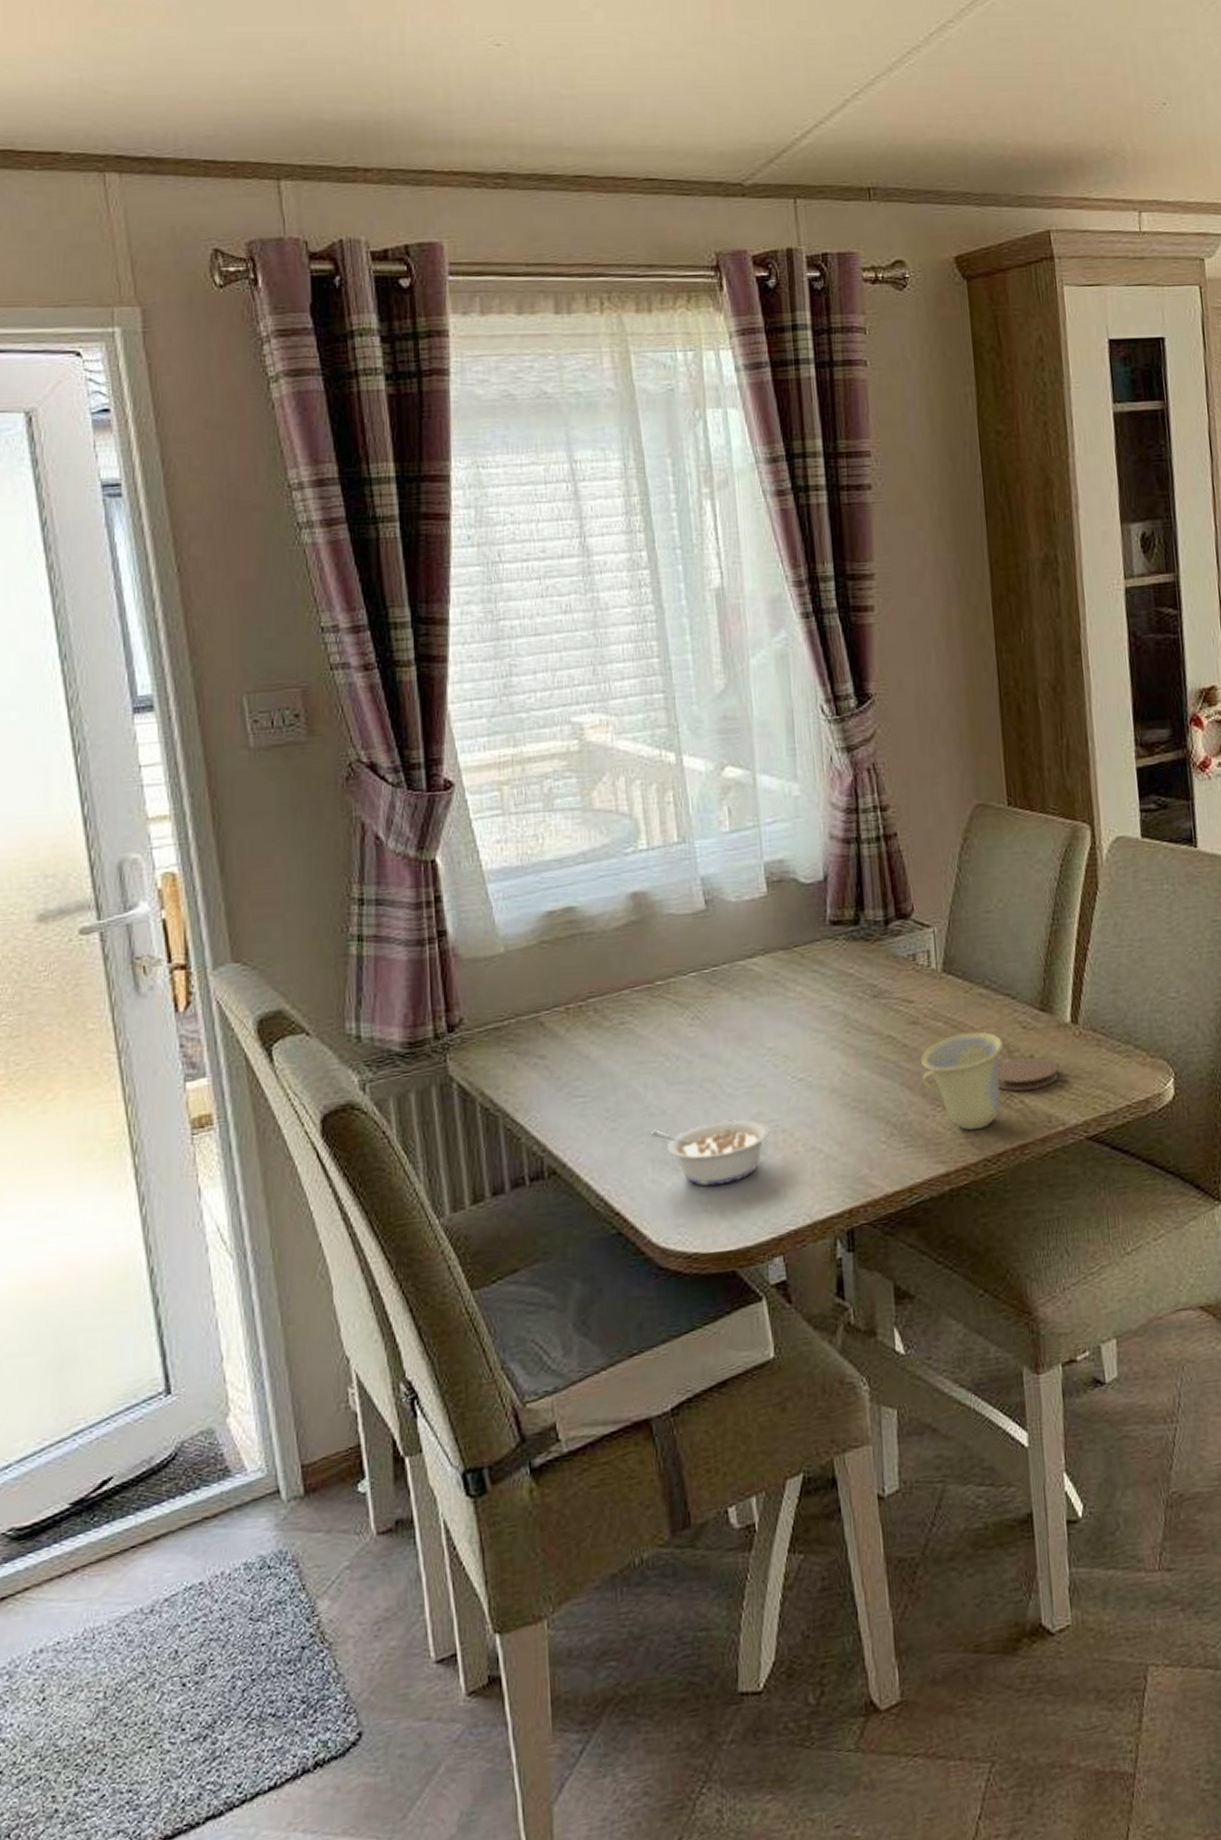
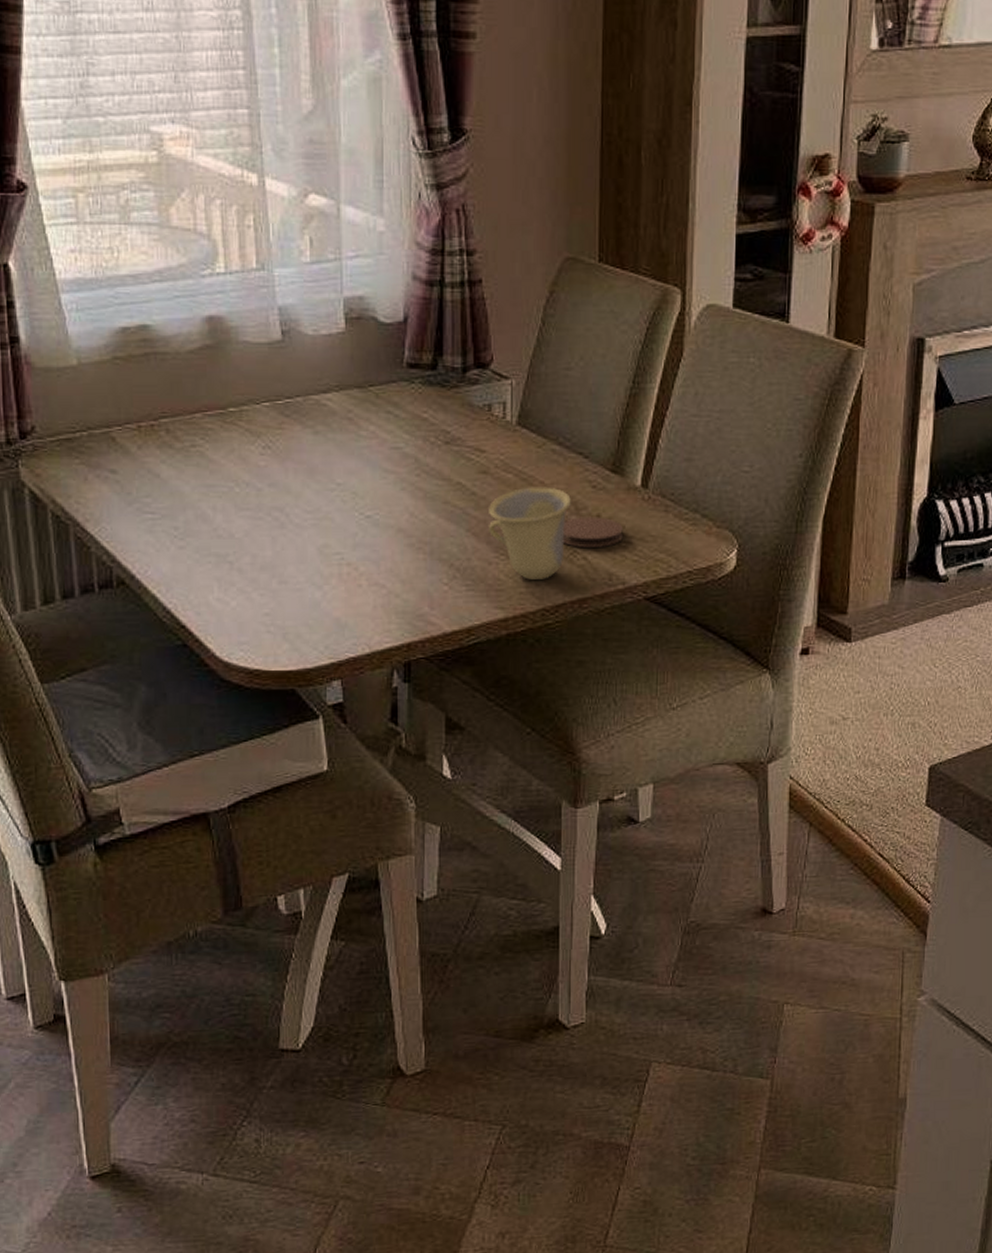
legume: present [651,1119,770,1186] -> none [219,549,335,609]

